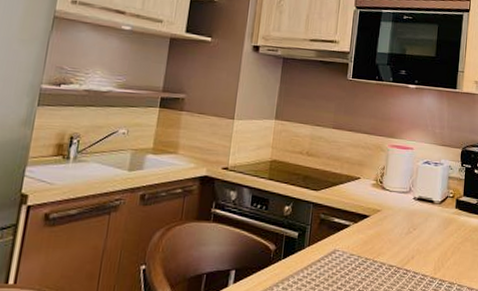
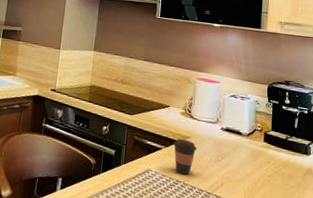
coffee cup: none [362,212,388,251] -> present [173,138,197,175]

